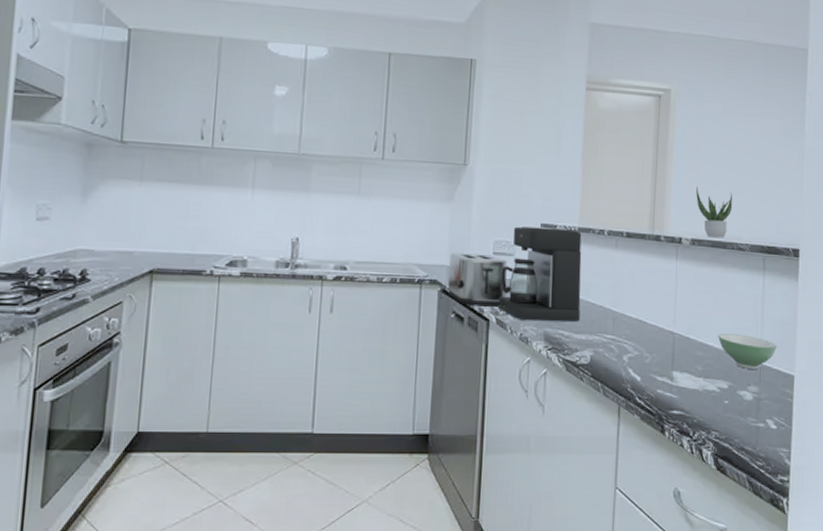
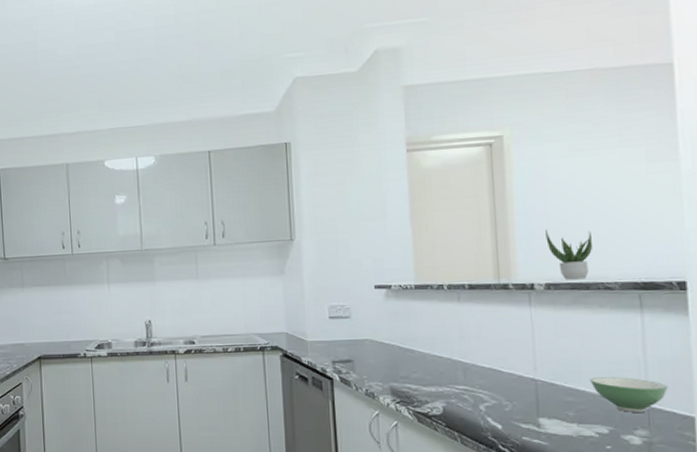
toaster: present [448,253,508,307] -> none [287,319,347,367]
coffee maker: present [499,226,582,323] -> none [339,287,427,378]

